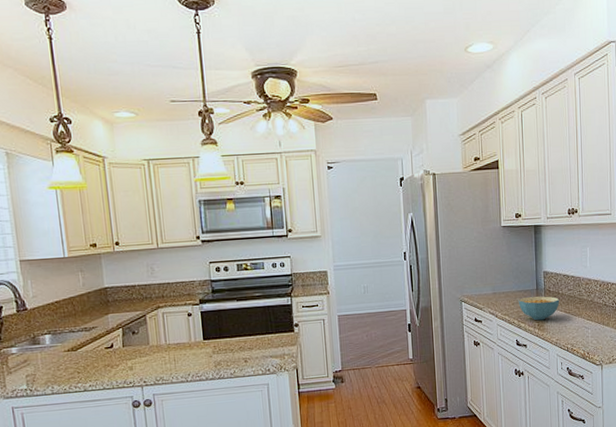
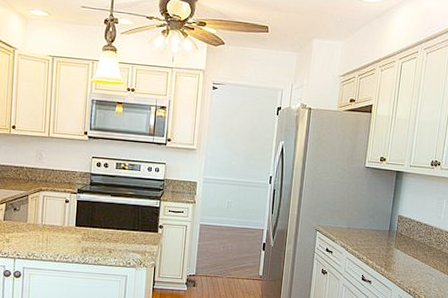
cereal bowl: present [518,296,560,321] -> none [369,237,410,261]

